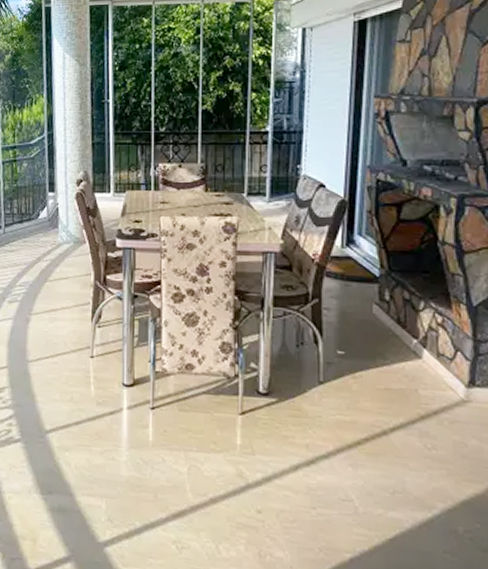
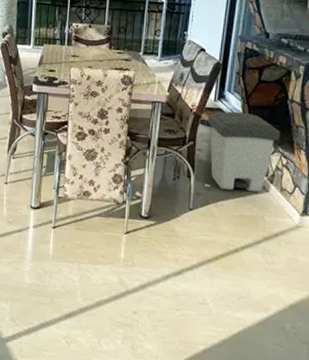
trash can: none [336,259,432,360] -> present [208,111,281,193]

